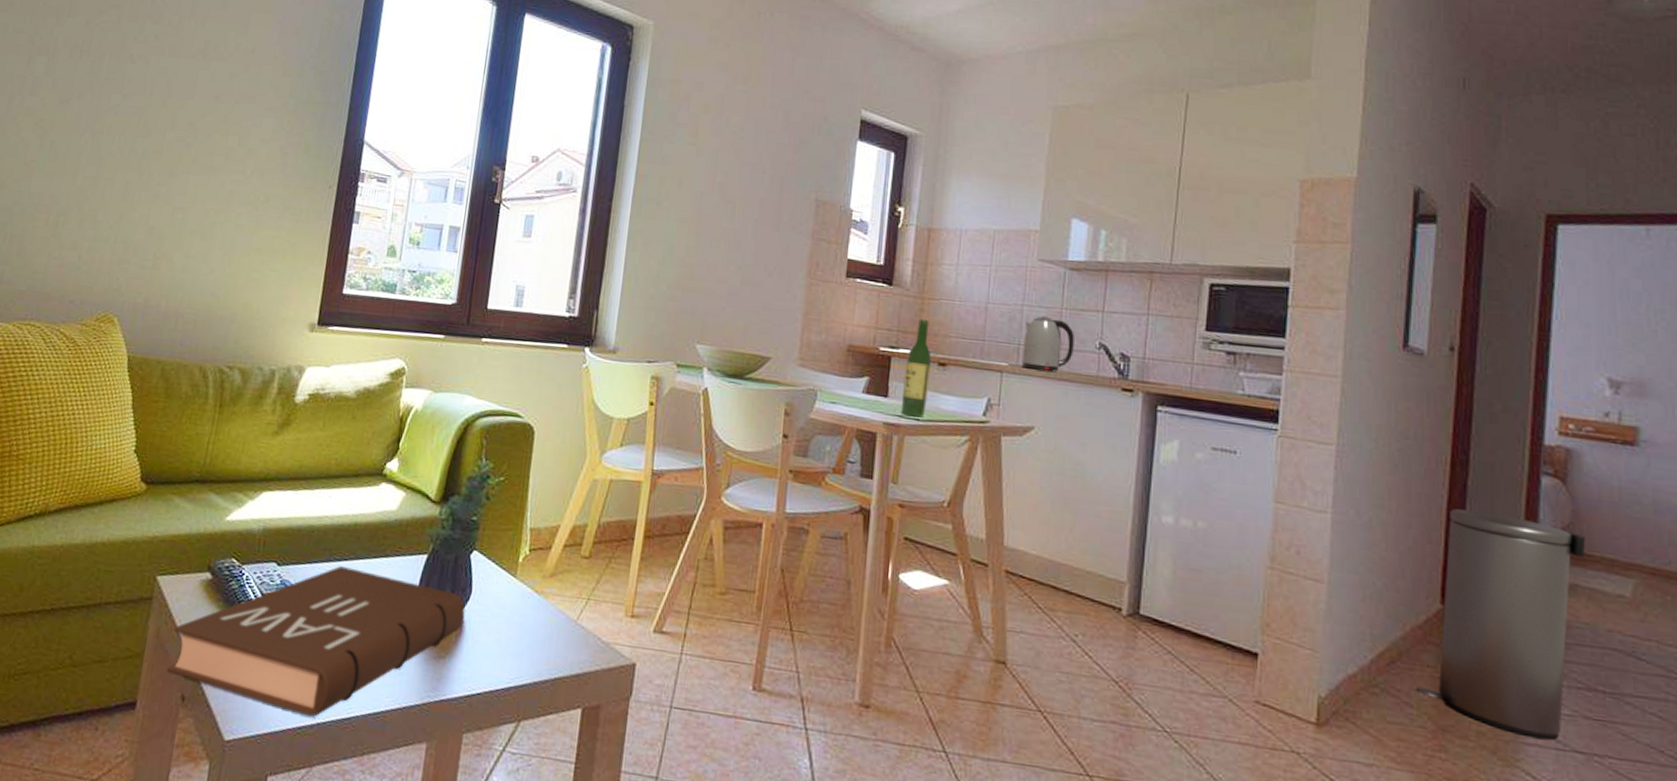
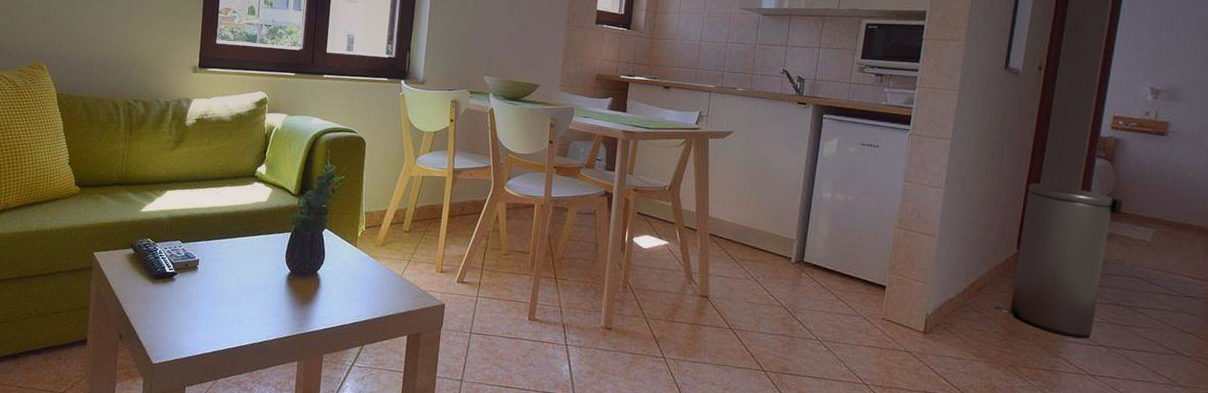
book: present [167,566,465,718] -> none [107,242,321,347]
wine bottle: present [900,319,932,418] -> none [635,54,659,127]
kettle: present [1022,316,1074,372] -> none [725,50,765,91]

